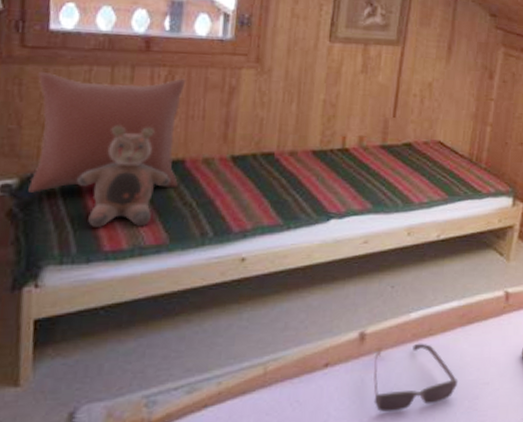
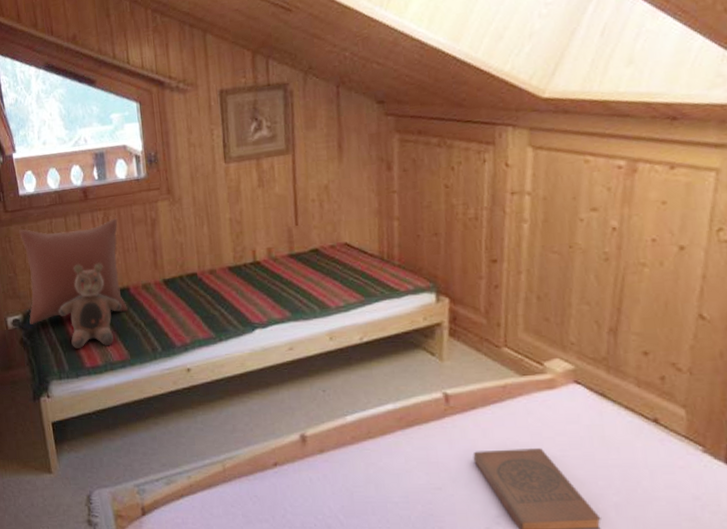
glasses: present [373,343,459,413] -> none [318,445,408,512]

